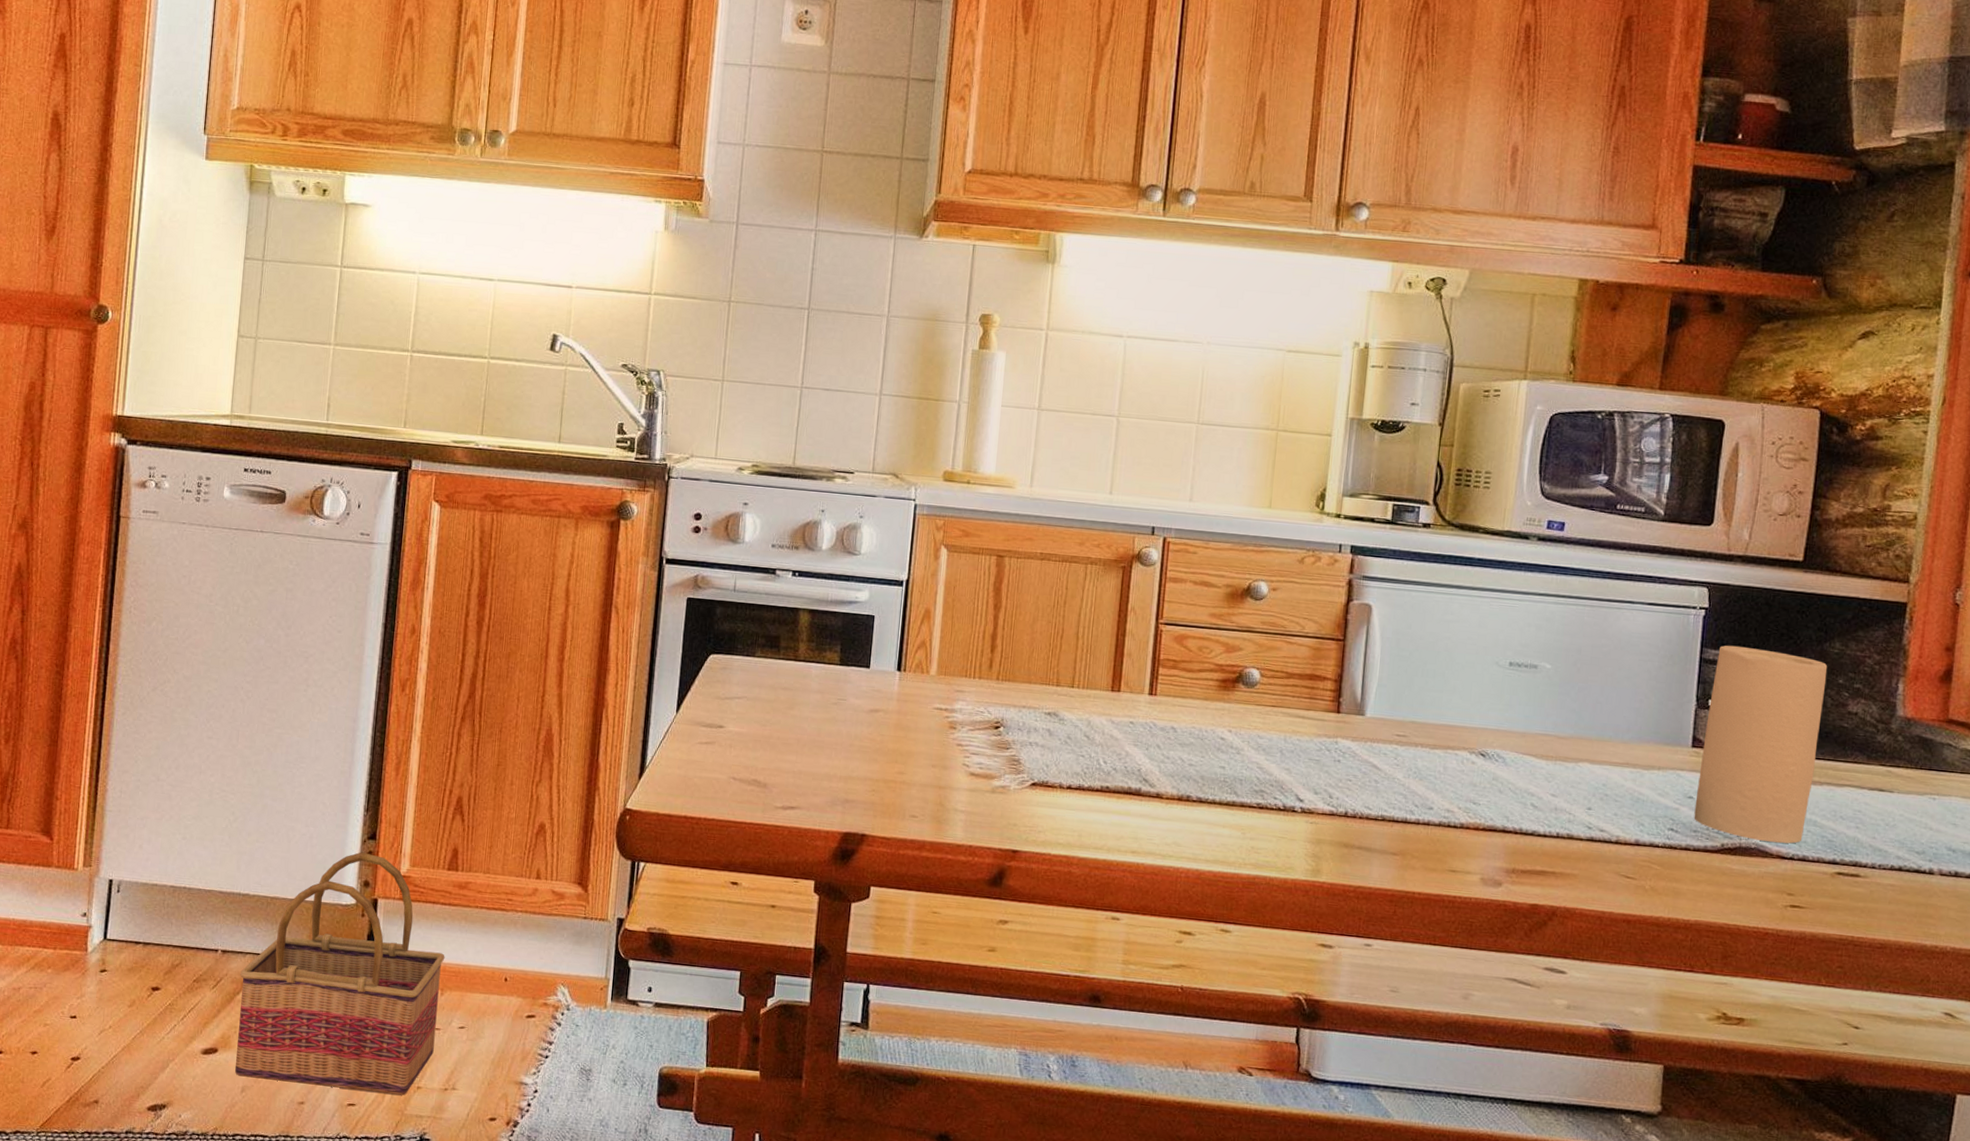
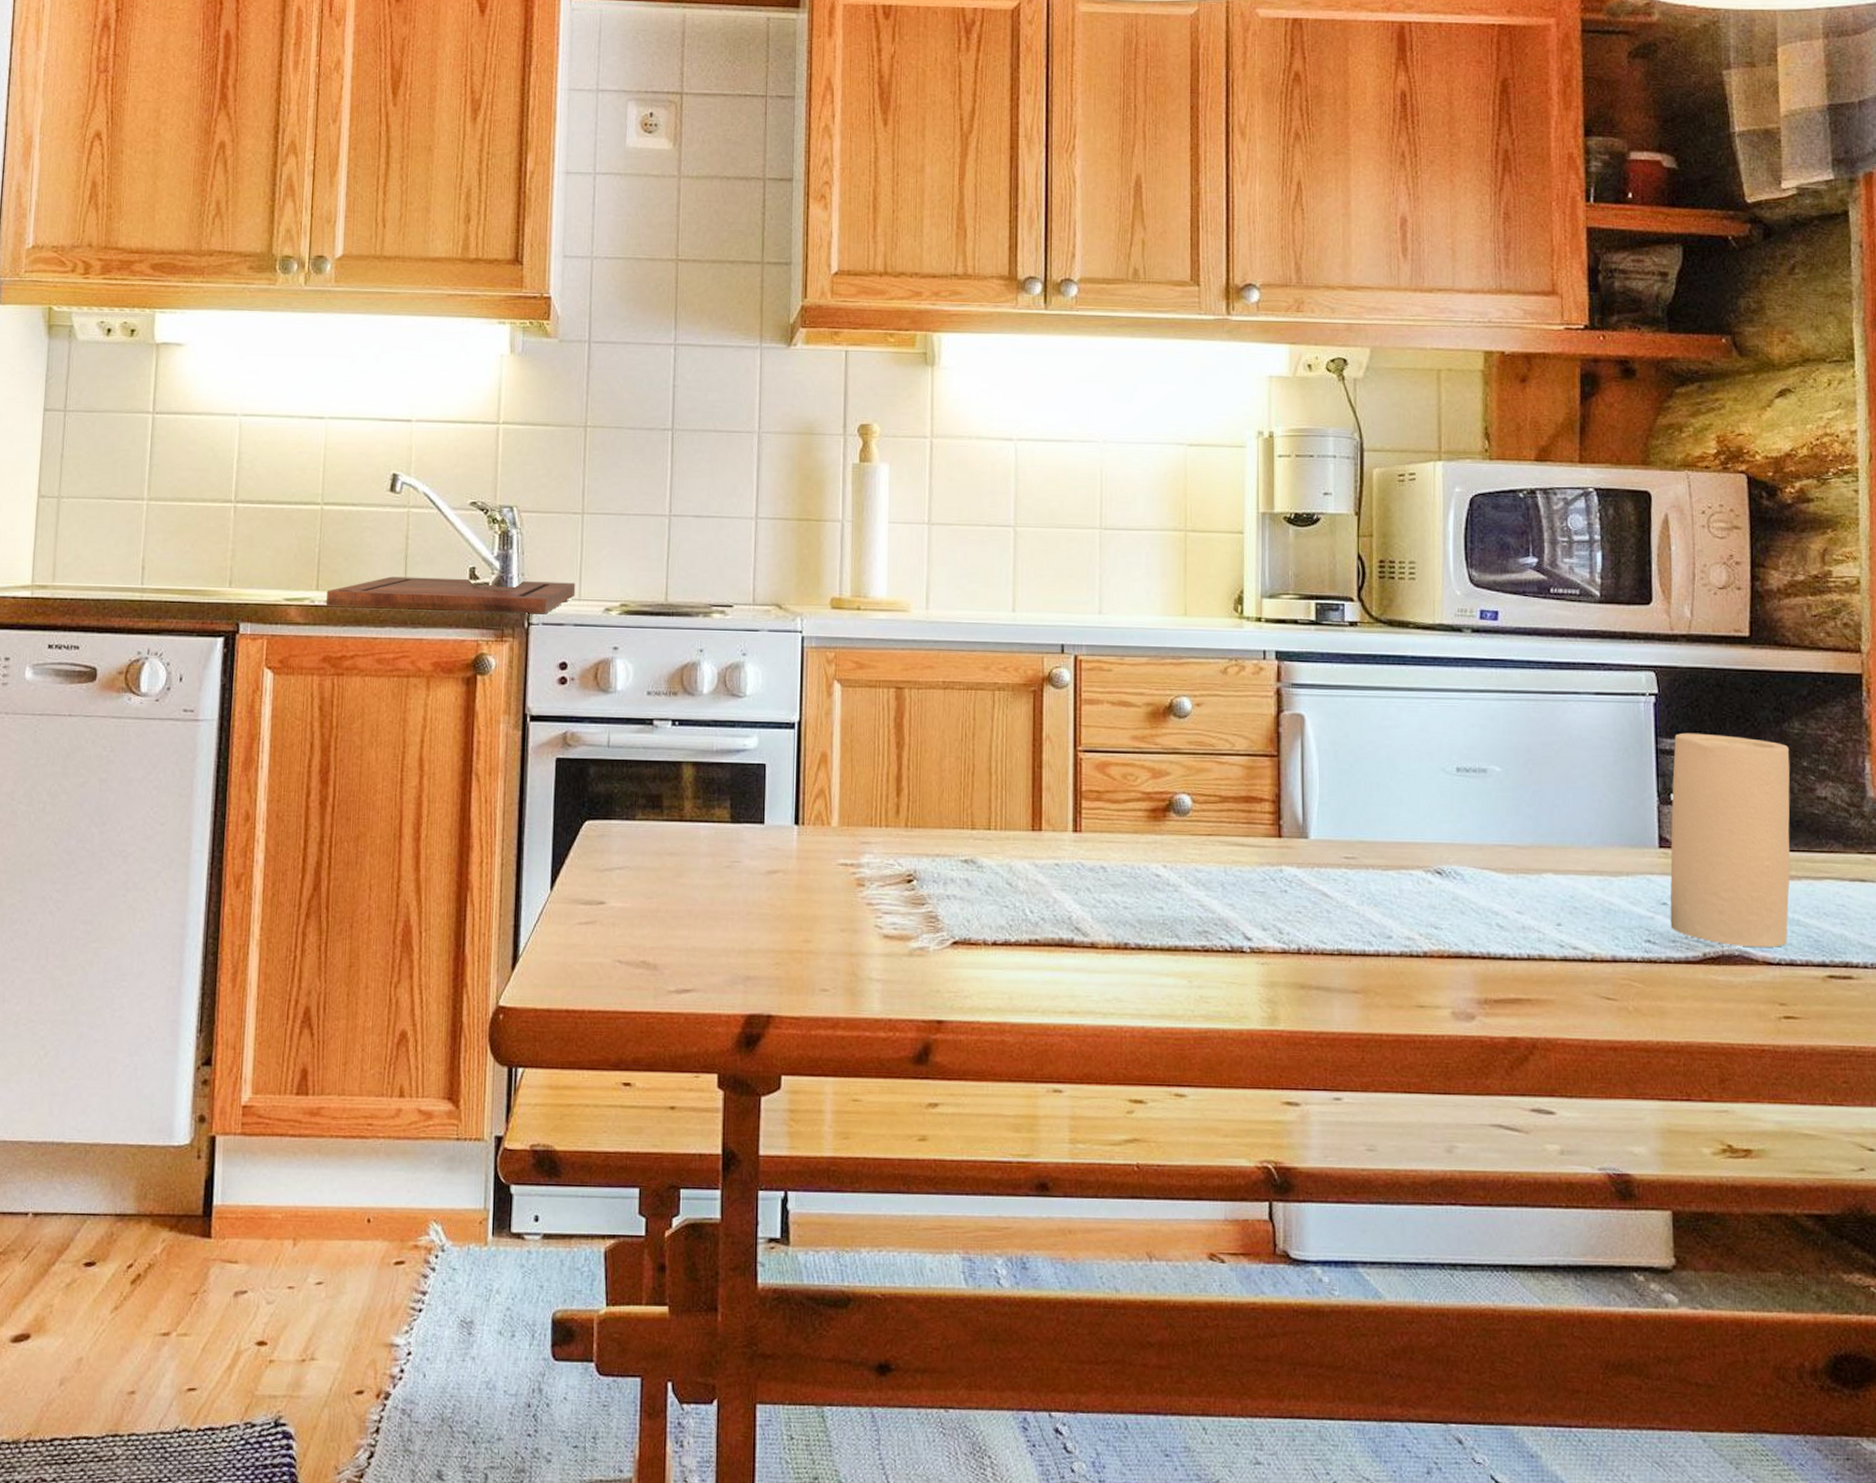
basket: present [235,852,445,1095] -> none [52,1081,297,1372]
cutting board: none [488,427,713,470] -> present [325,576,576,614]

